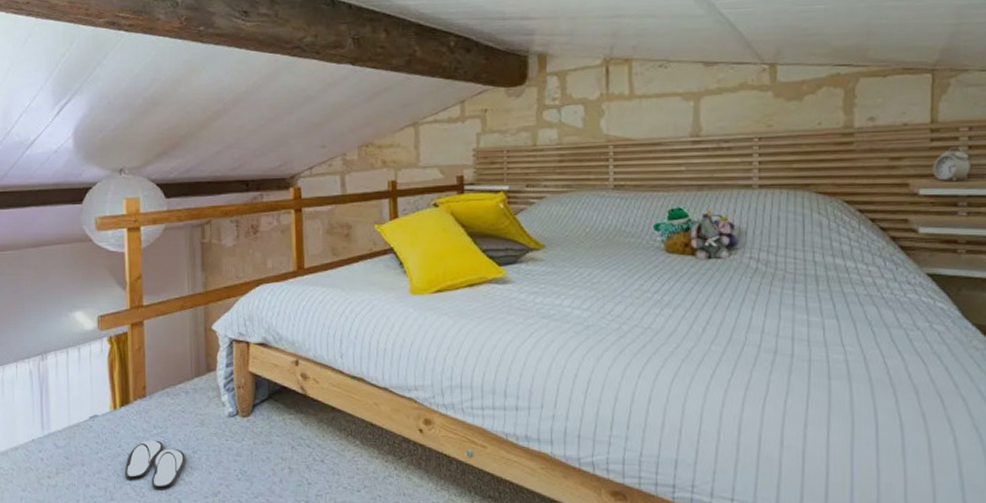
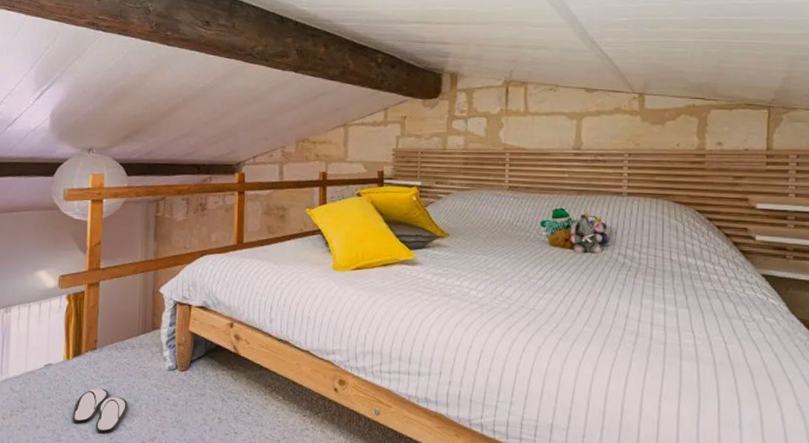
alarm clock: present [933,147,972,182] -> none [768,171,799,200]

